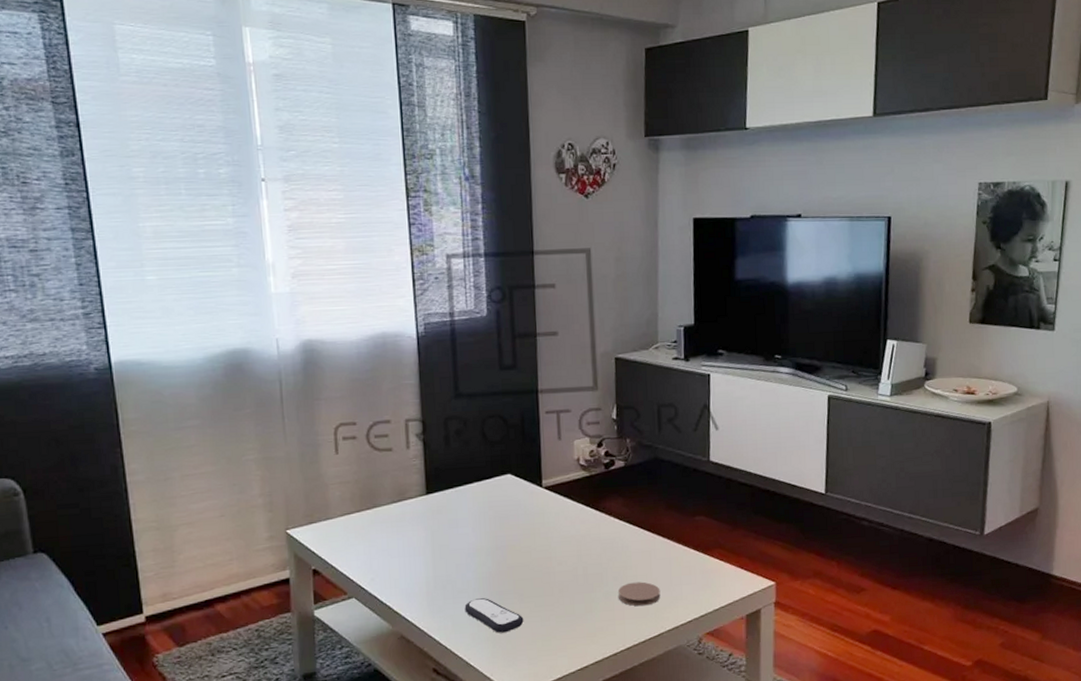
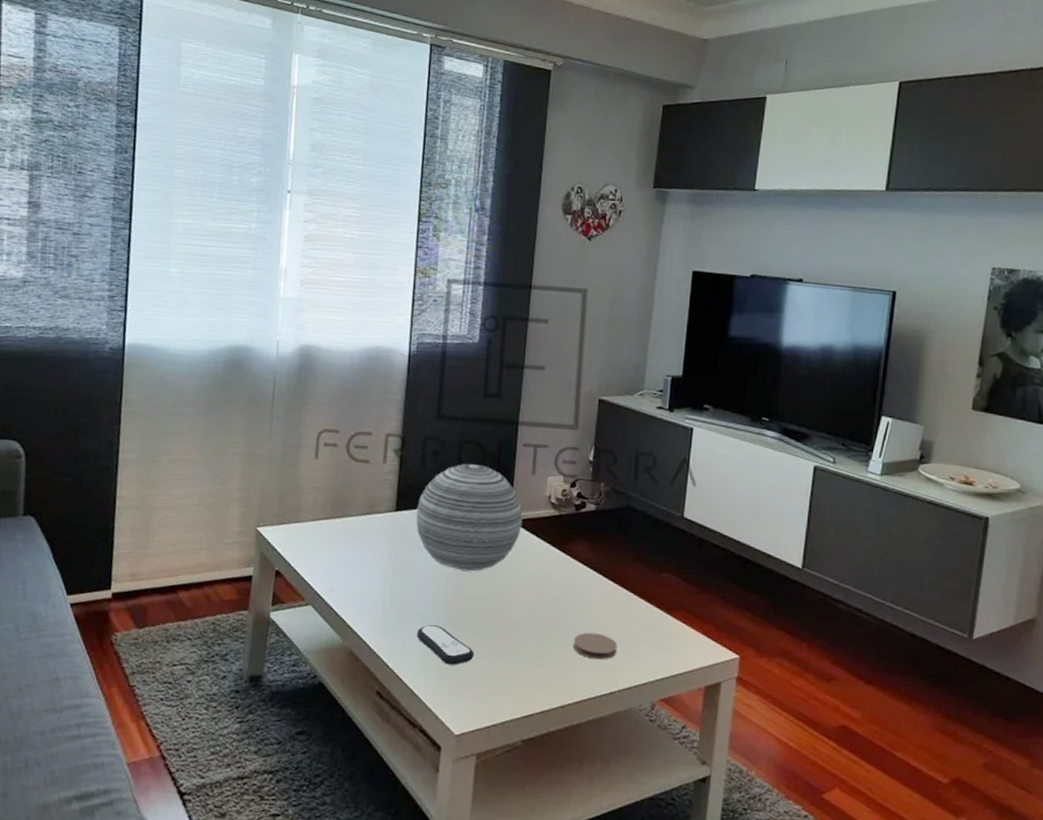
decorative orb: none [447,438,555,543] -> present [416,464,523,572]

